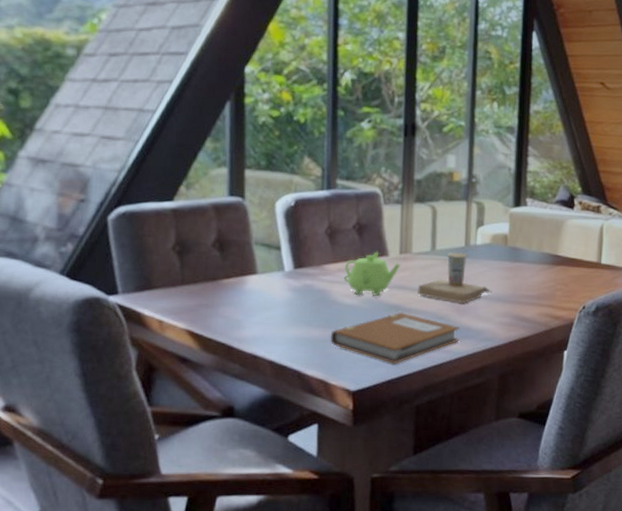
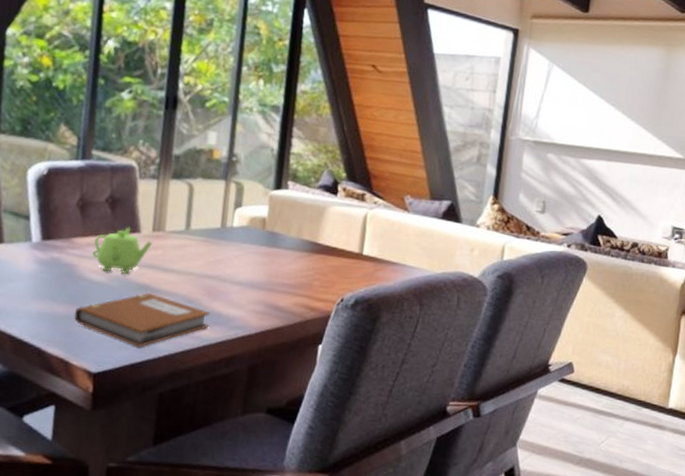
cup: present [417,252,492,304] -> none [168,233,247,289]

